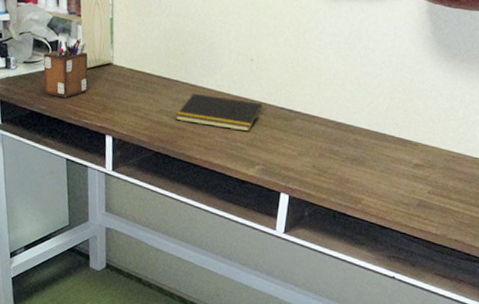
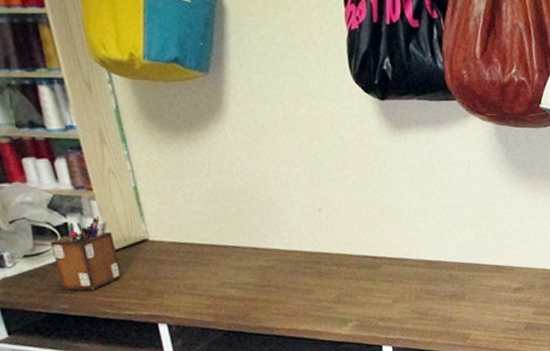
notepad: present [175,93,262,132] -> none [241,255,342,291]

